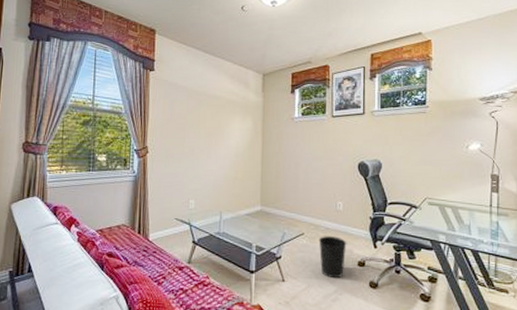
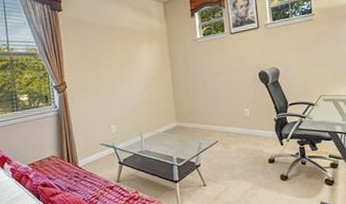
wastebasket: present [318,236,347,279] -> none [231,140,257,177]

